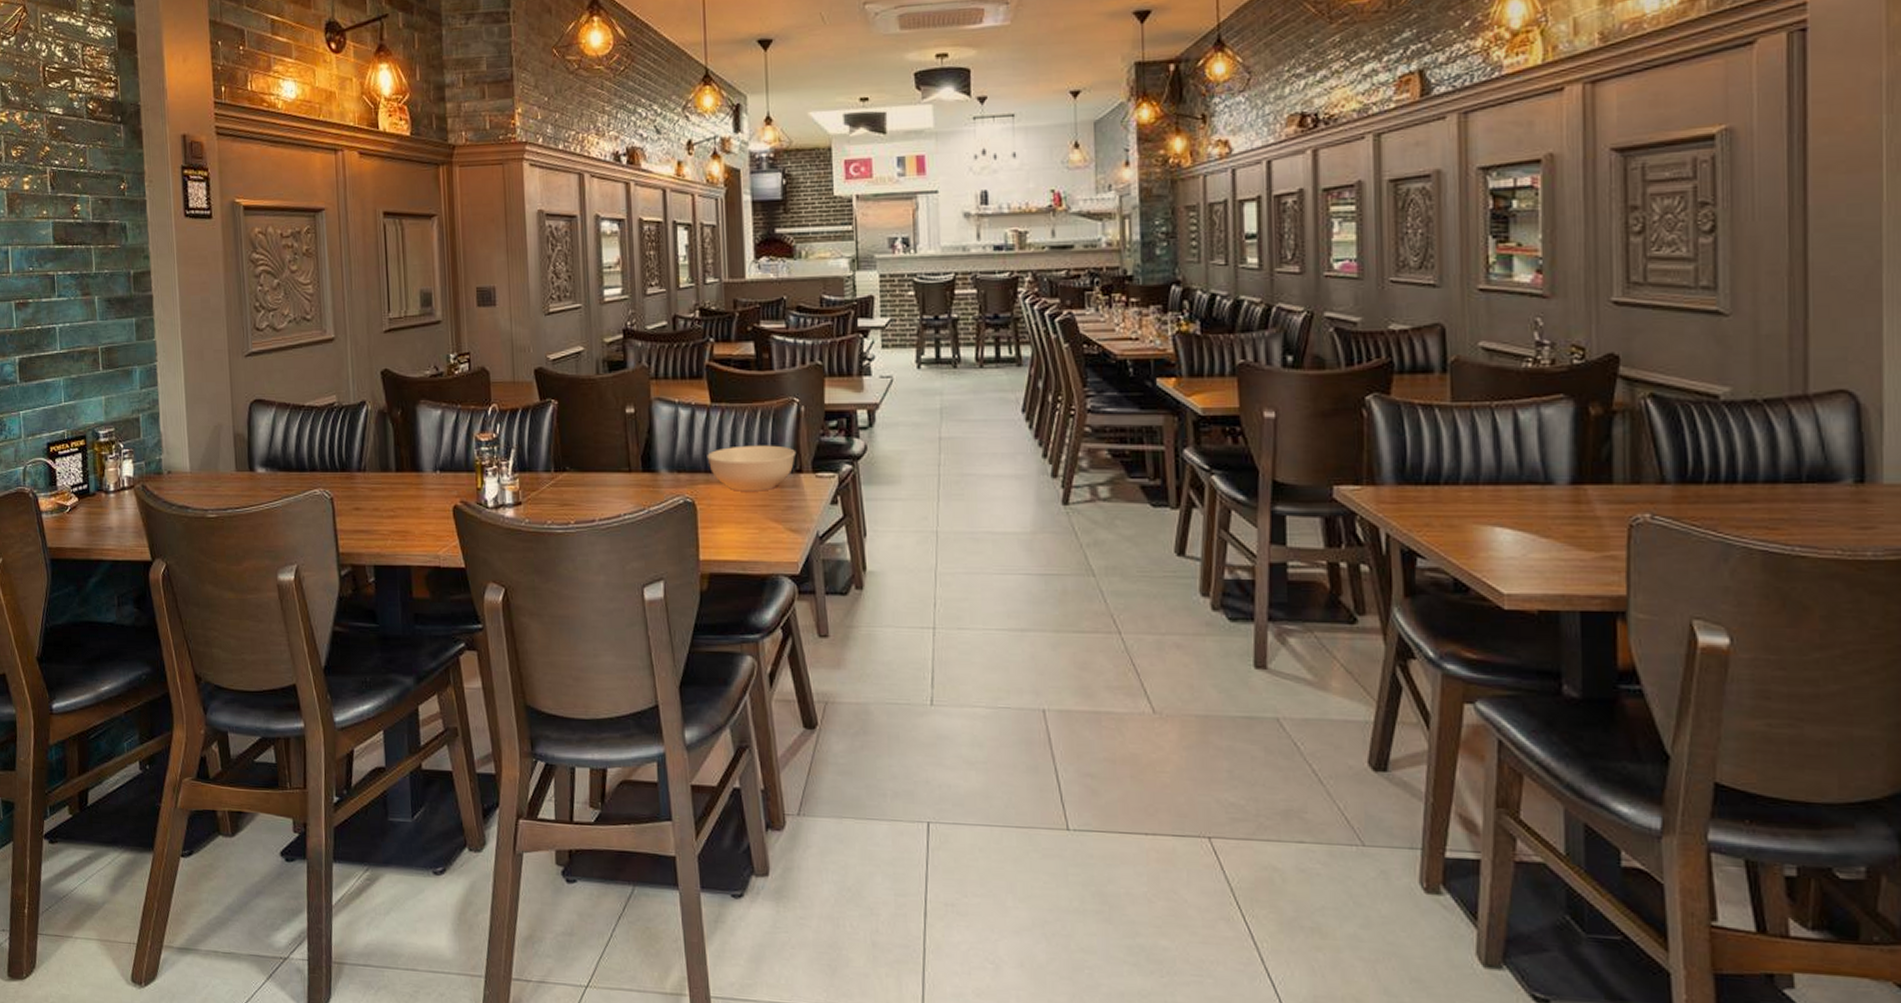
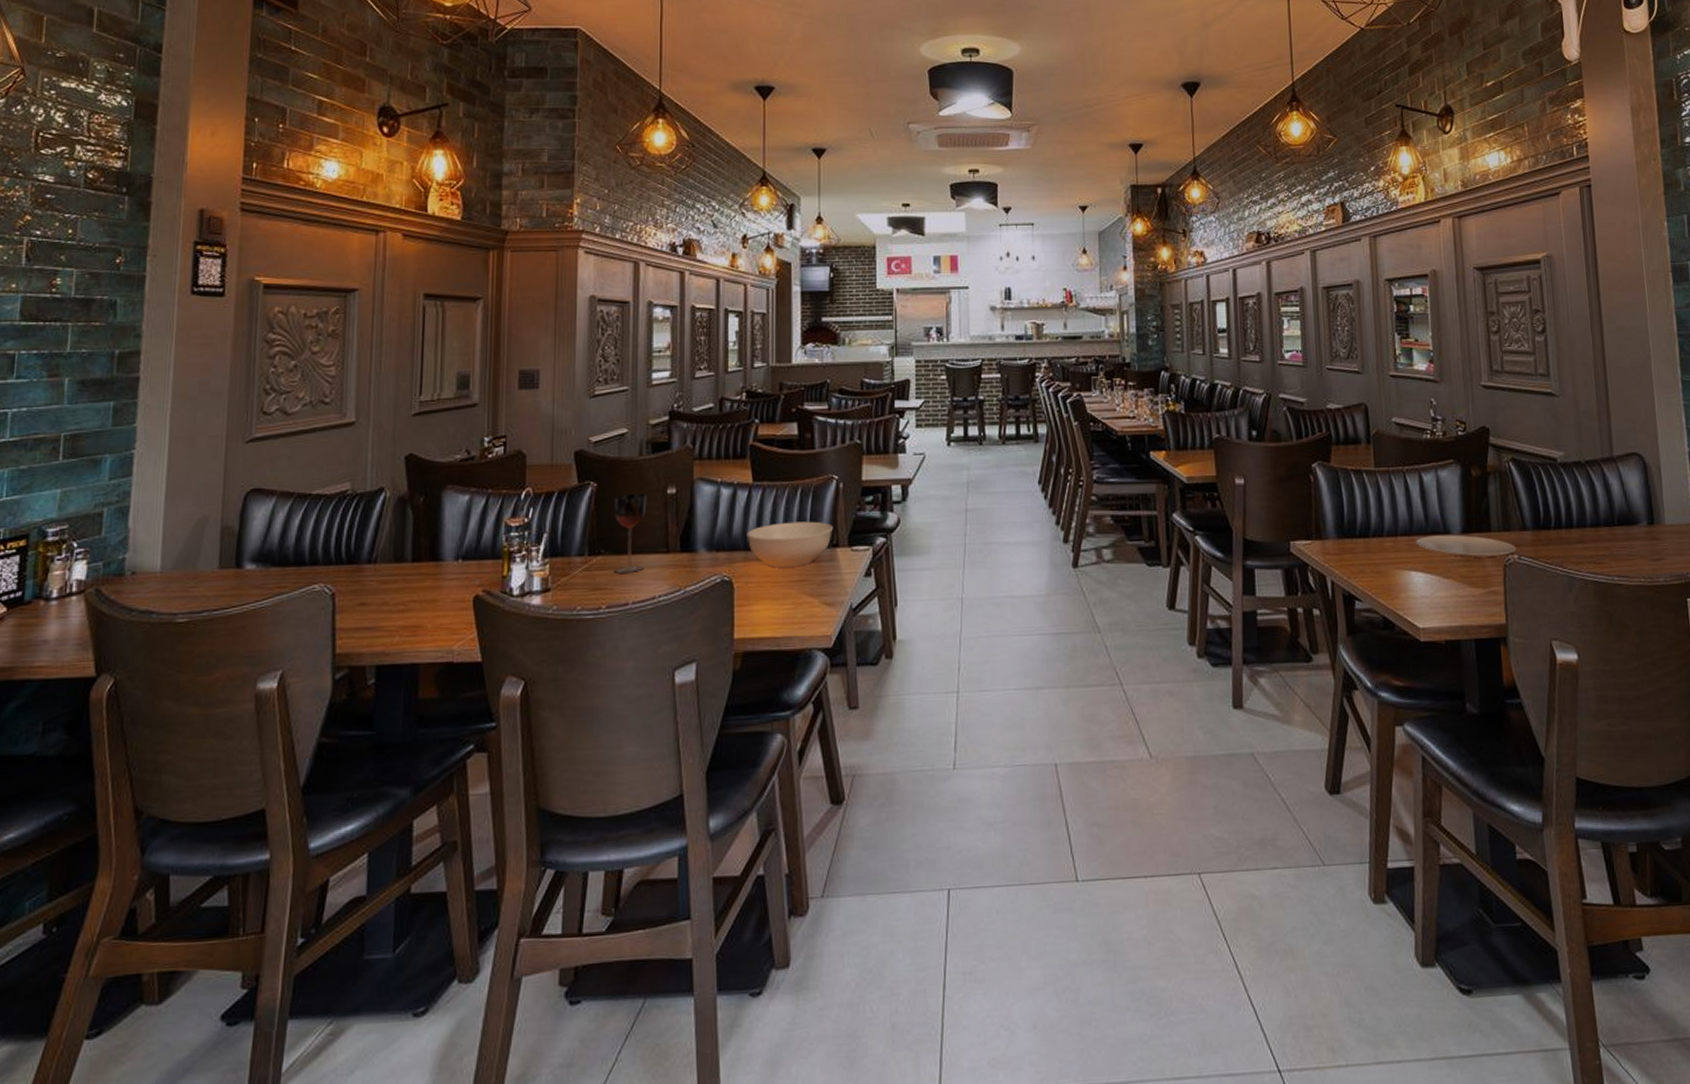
wineglass: none [576,412,607,490] -> present [614,493,647,573]
plate: none [1504,486,1648,515] -> present [1416,534,1516,558]

